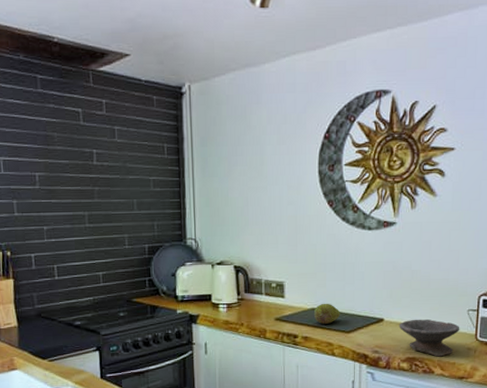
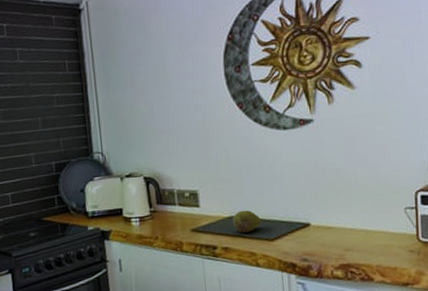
bowl: present [399,319,460,357] -> none [327,221,398,262]

